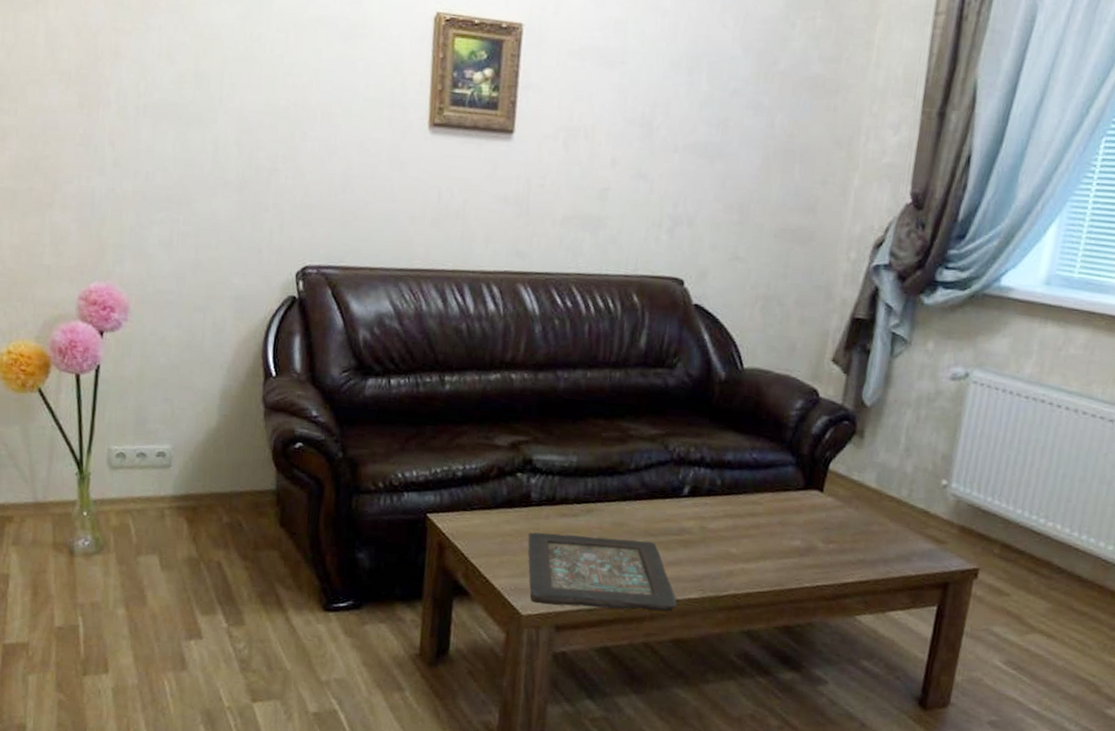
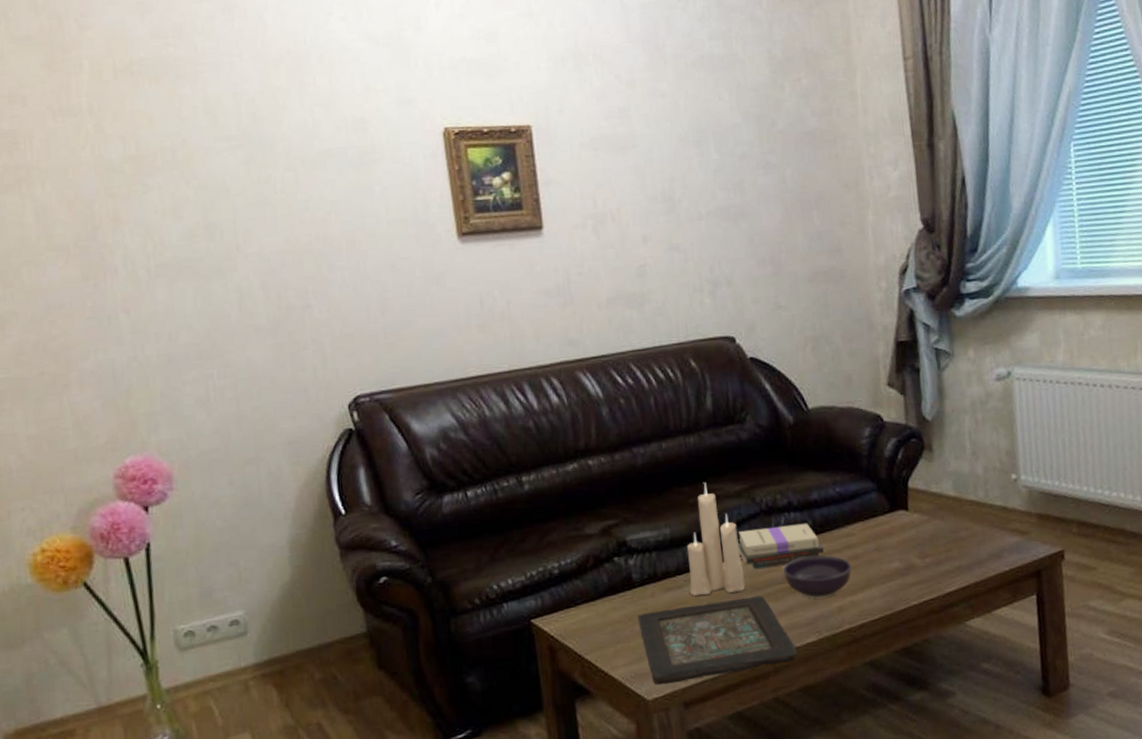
candle: none [583,420,644,533] -> present [687,482,746,596]
books: none [640,475,726,518] -> present [737,523,824,569]
bowl: none [680,514,751,559] -> present [783,555,852,599]

